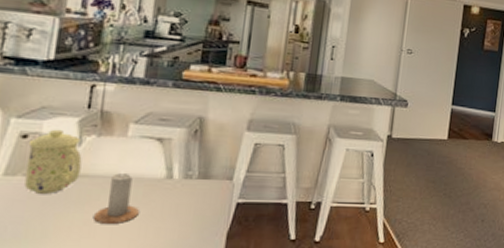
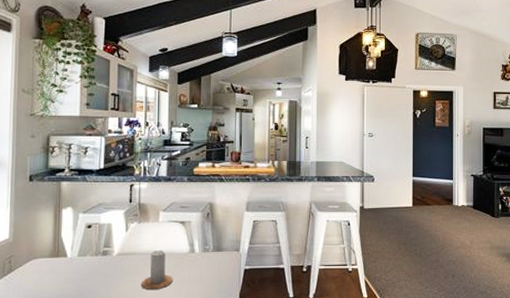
mug: present [24,129,82,194] -> none [92,220,129,268]

